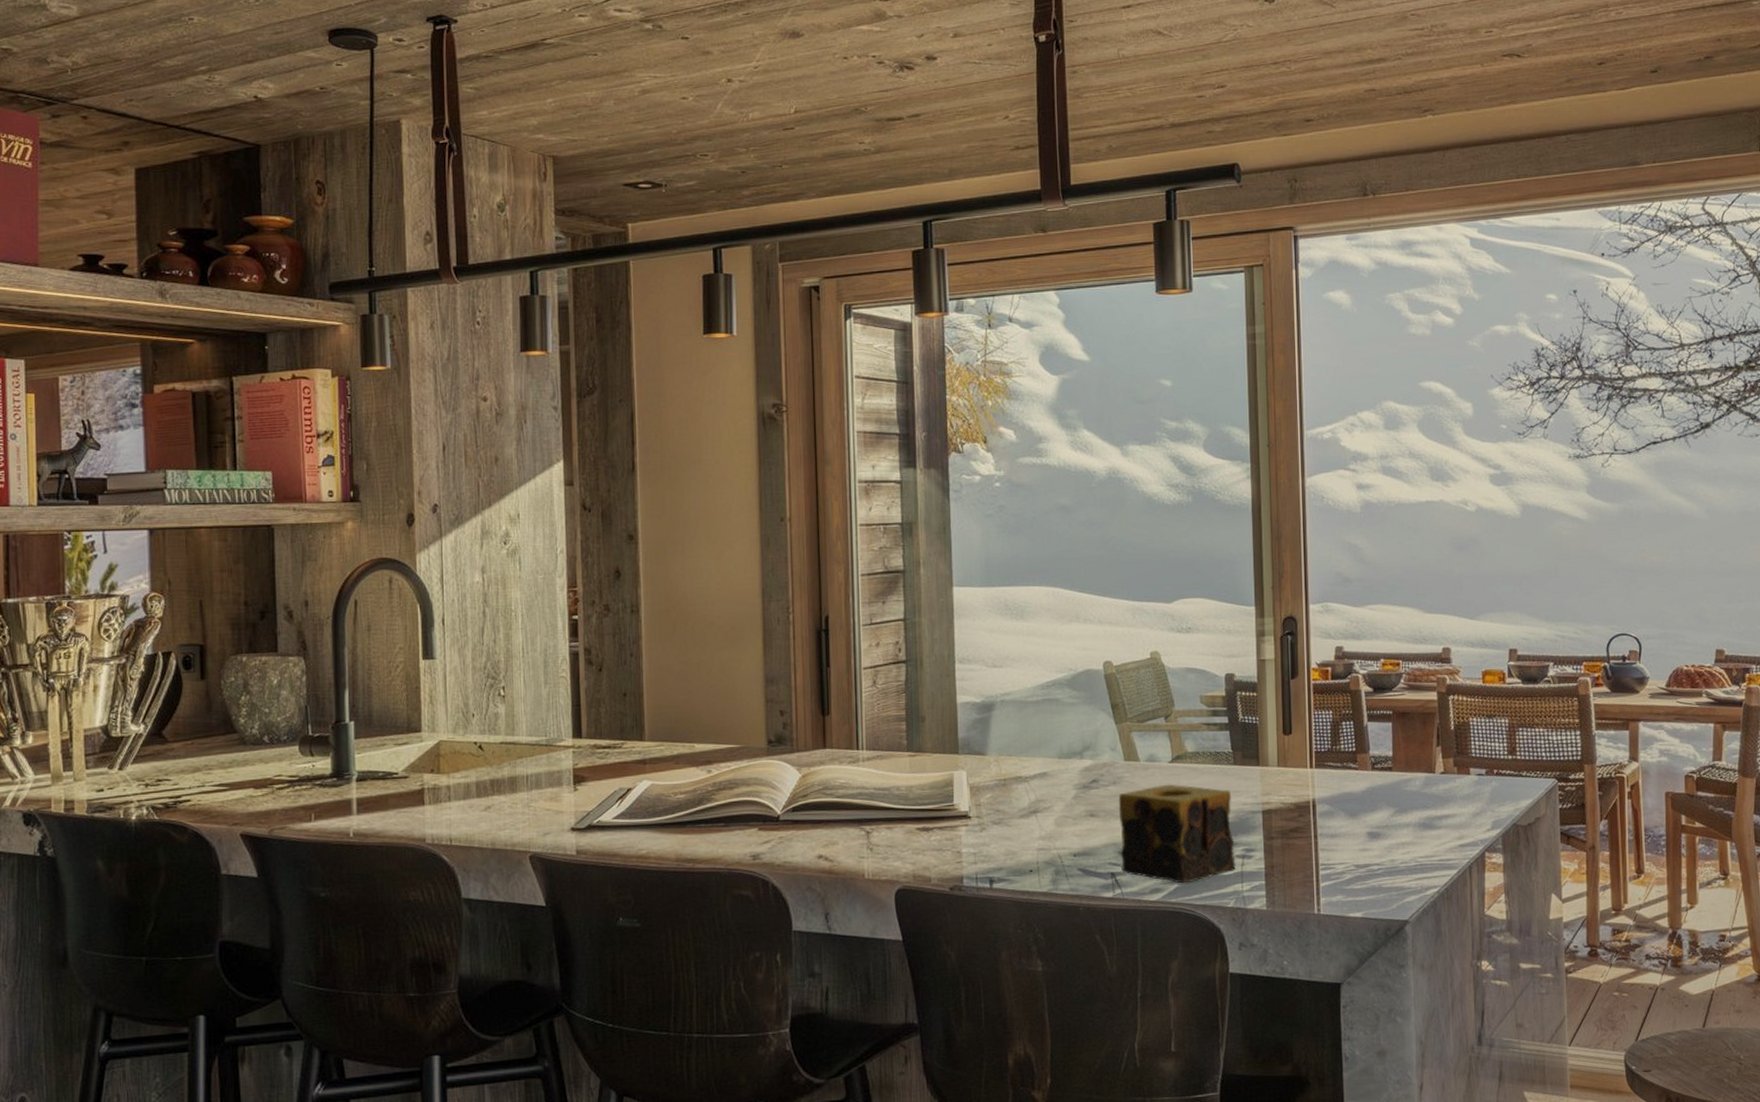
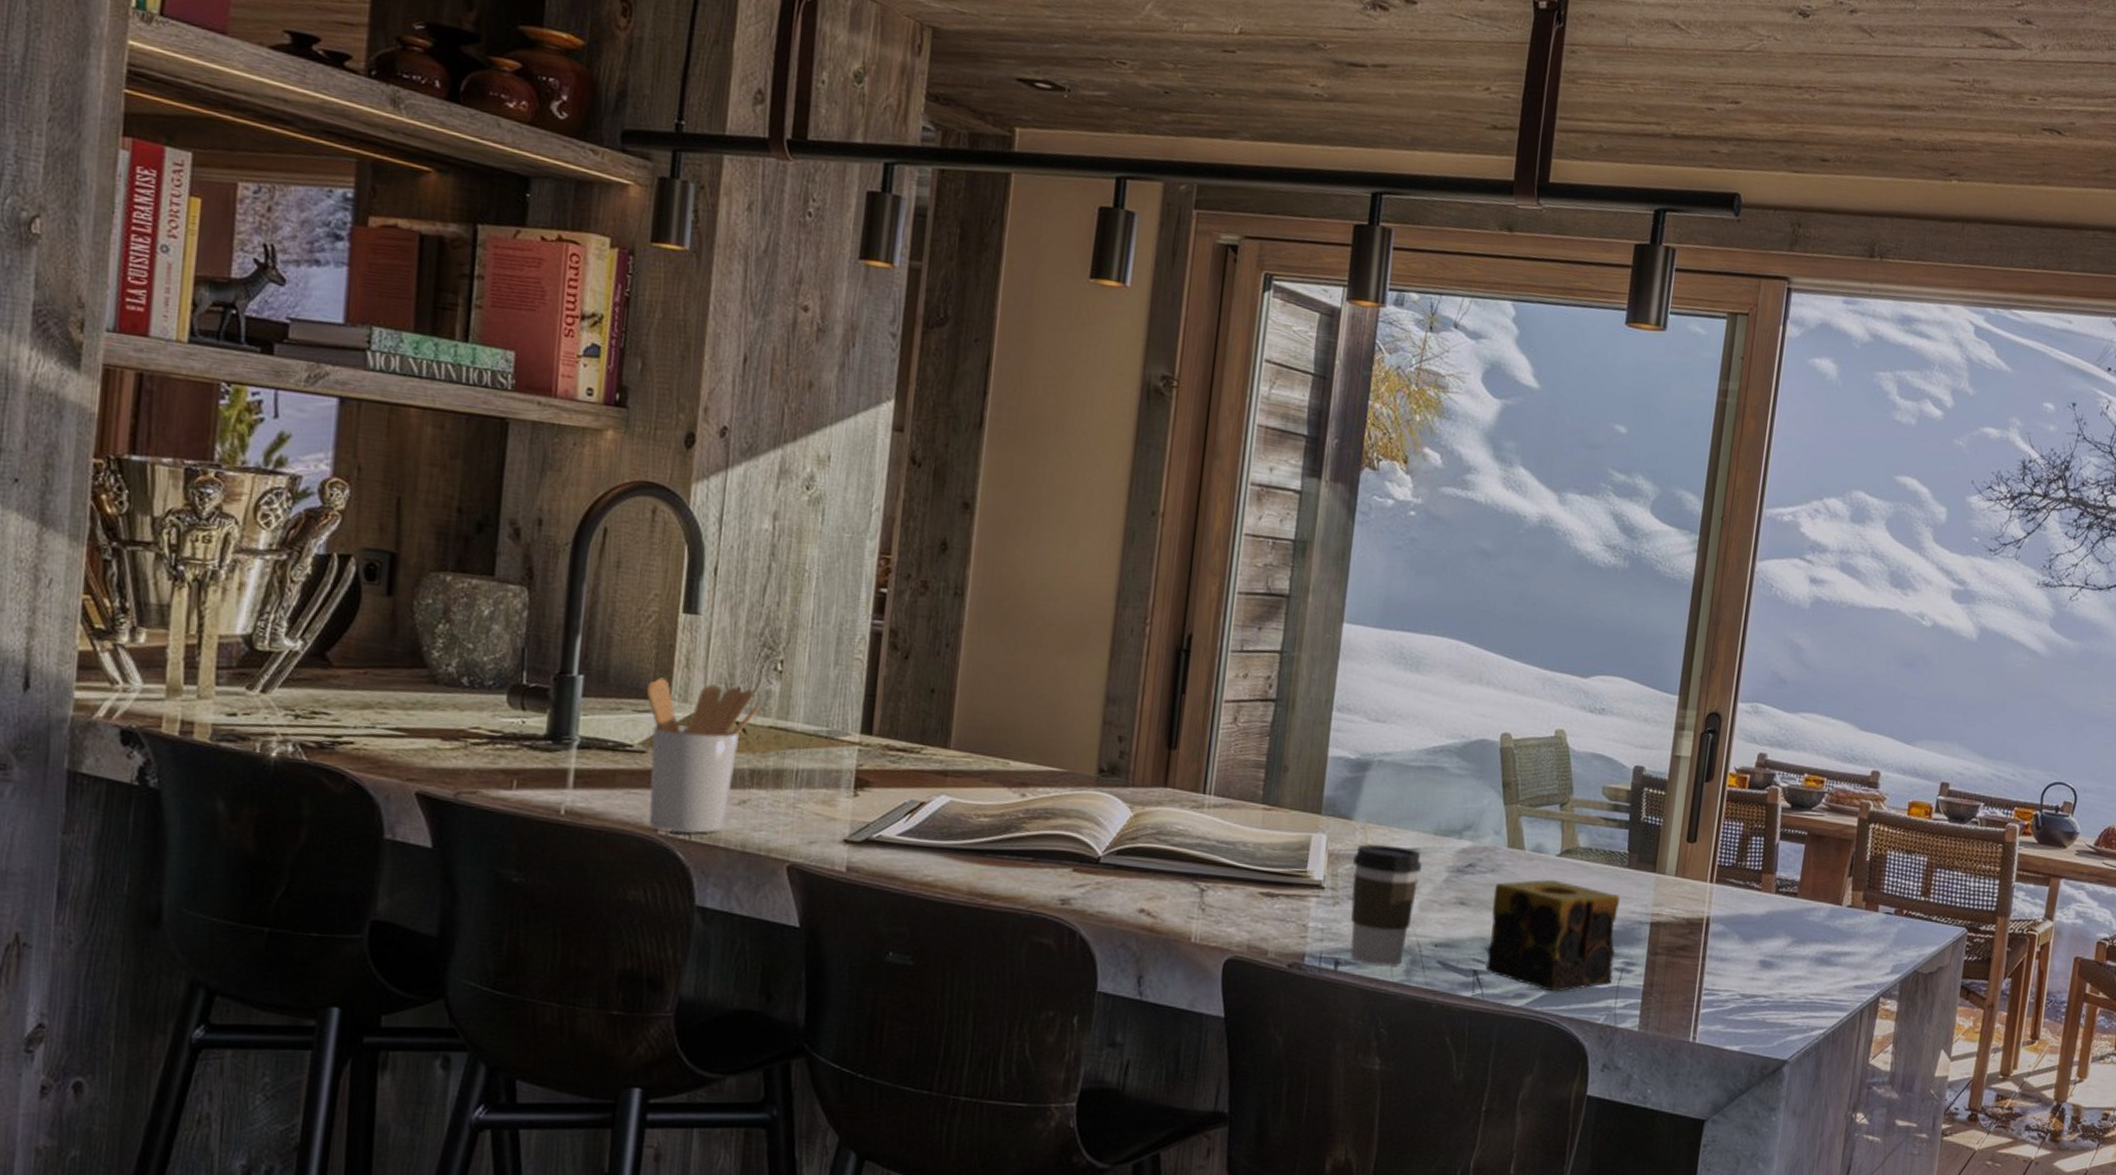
utensil holder: none [402,713,492,840] -> present [646,677,760,834]
coffee cup: none [992,772,1053,879] -> present [1350,843,1422,966]

